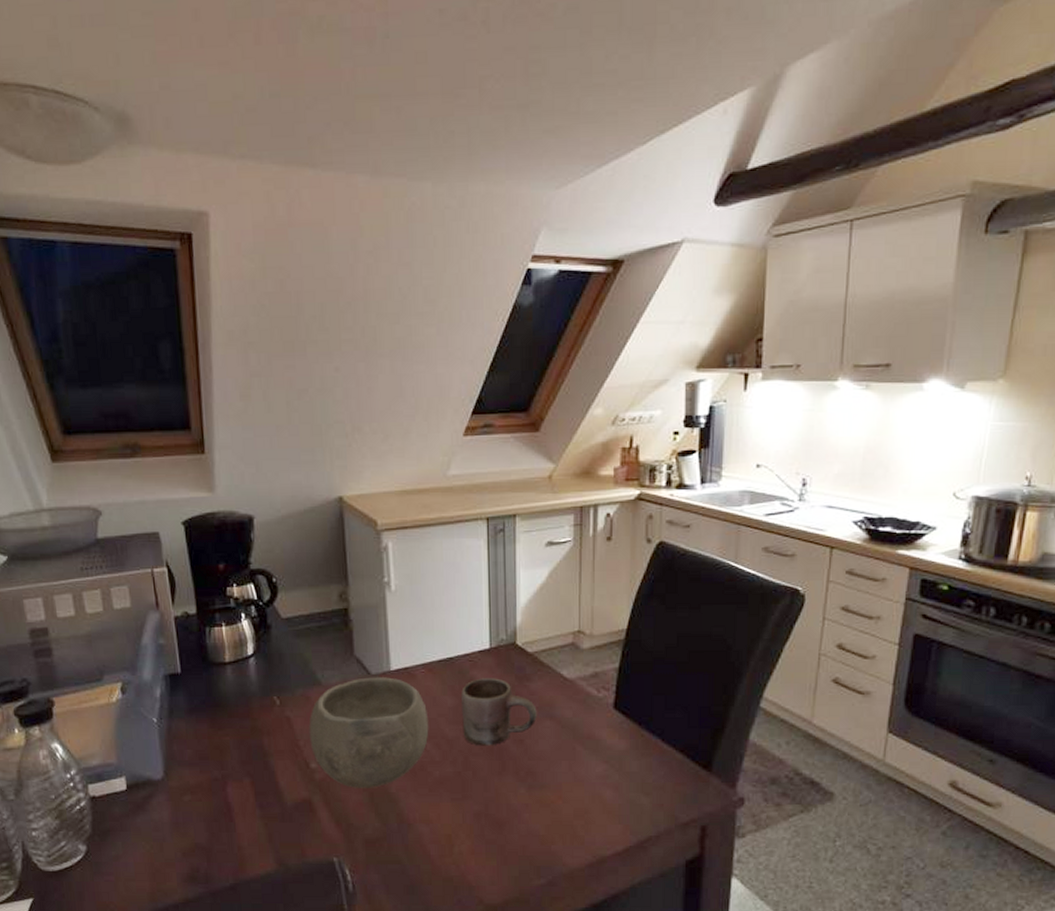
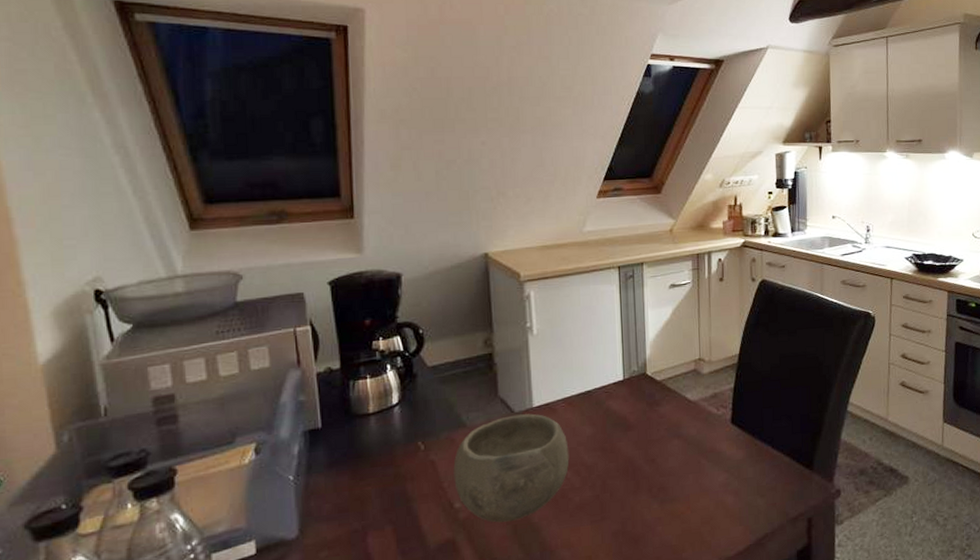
mug: present [461,678,537,746] -> none [599,405,666,469]

